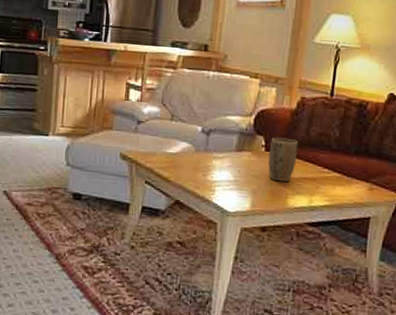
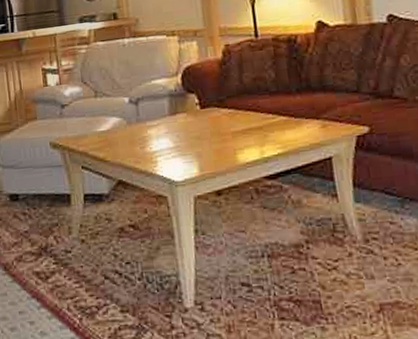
plant pot: present [268,137,299,182] -> none [204,90,237,139]

